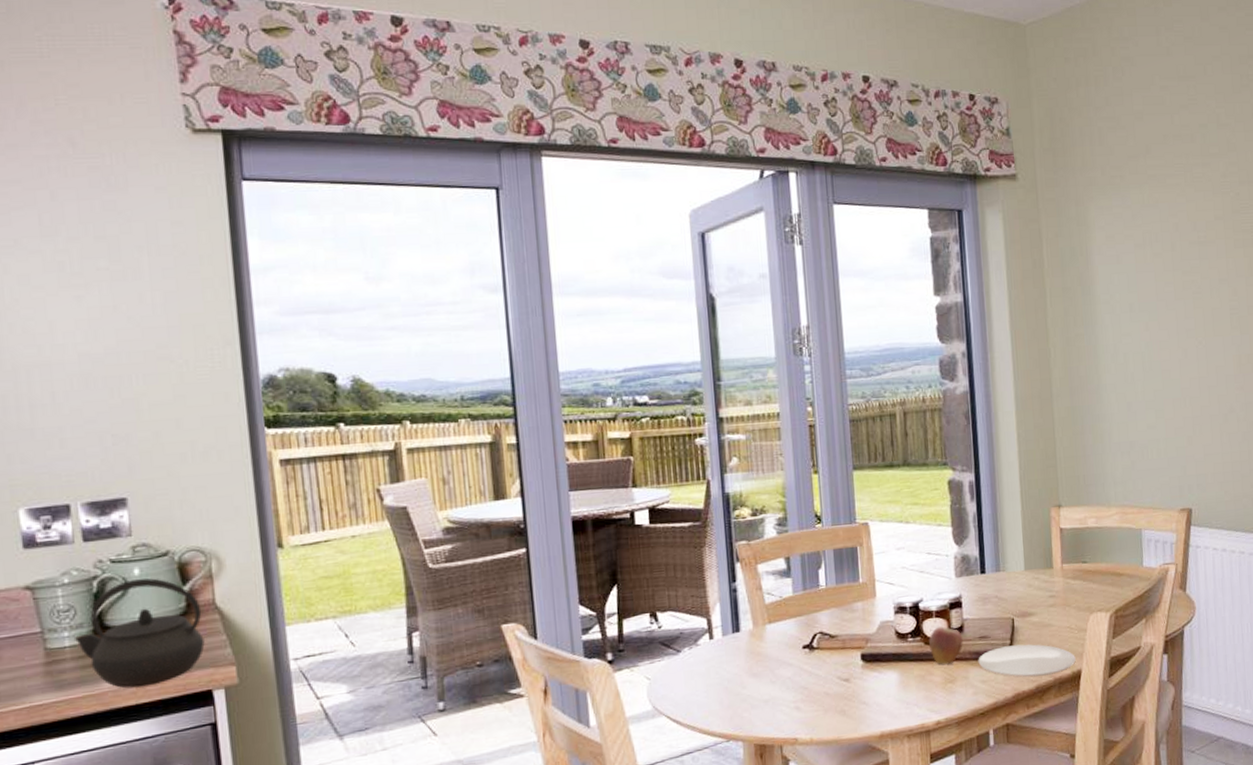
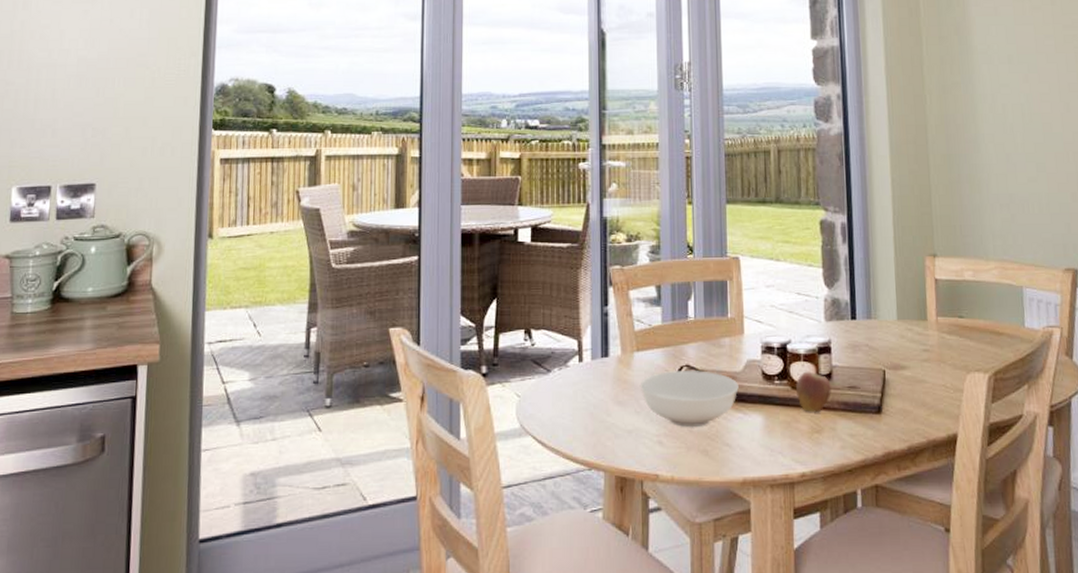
kettle: present [73,578,205,689] -> none [35,257,139,356]
bowl: none [773,636,873,691] -> present [639,370,739,427]
plate: present [978,644,1076,678] -> none [846,399,951,436]

